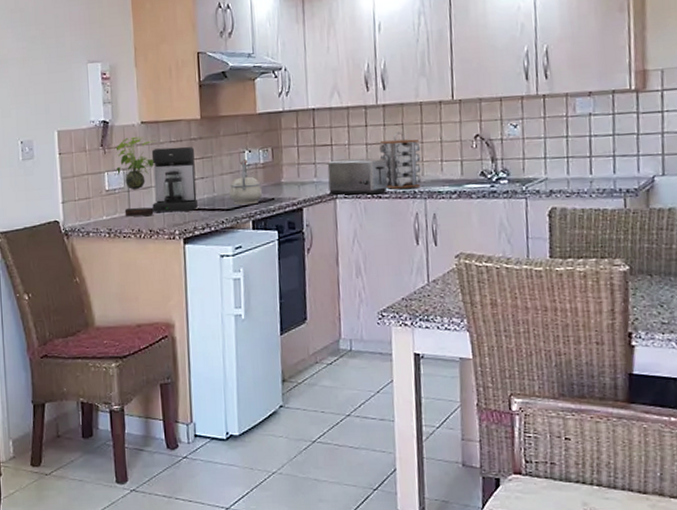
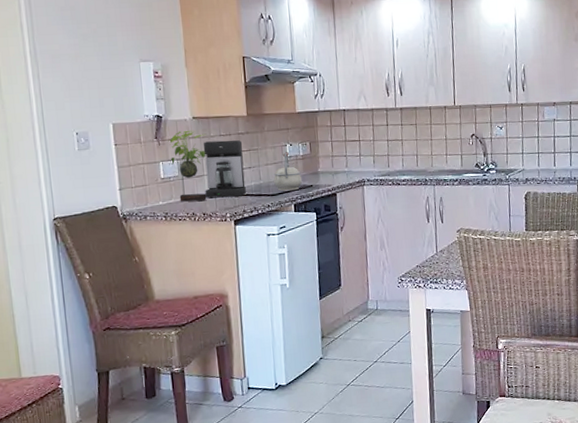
toaster: present [327,157,388,196] -> none [356,151,405,183]
spice rack: present [379,132,421,190] -> none [398,130,431,178]

